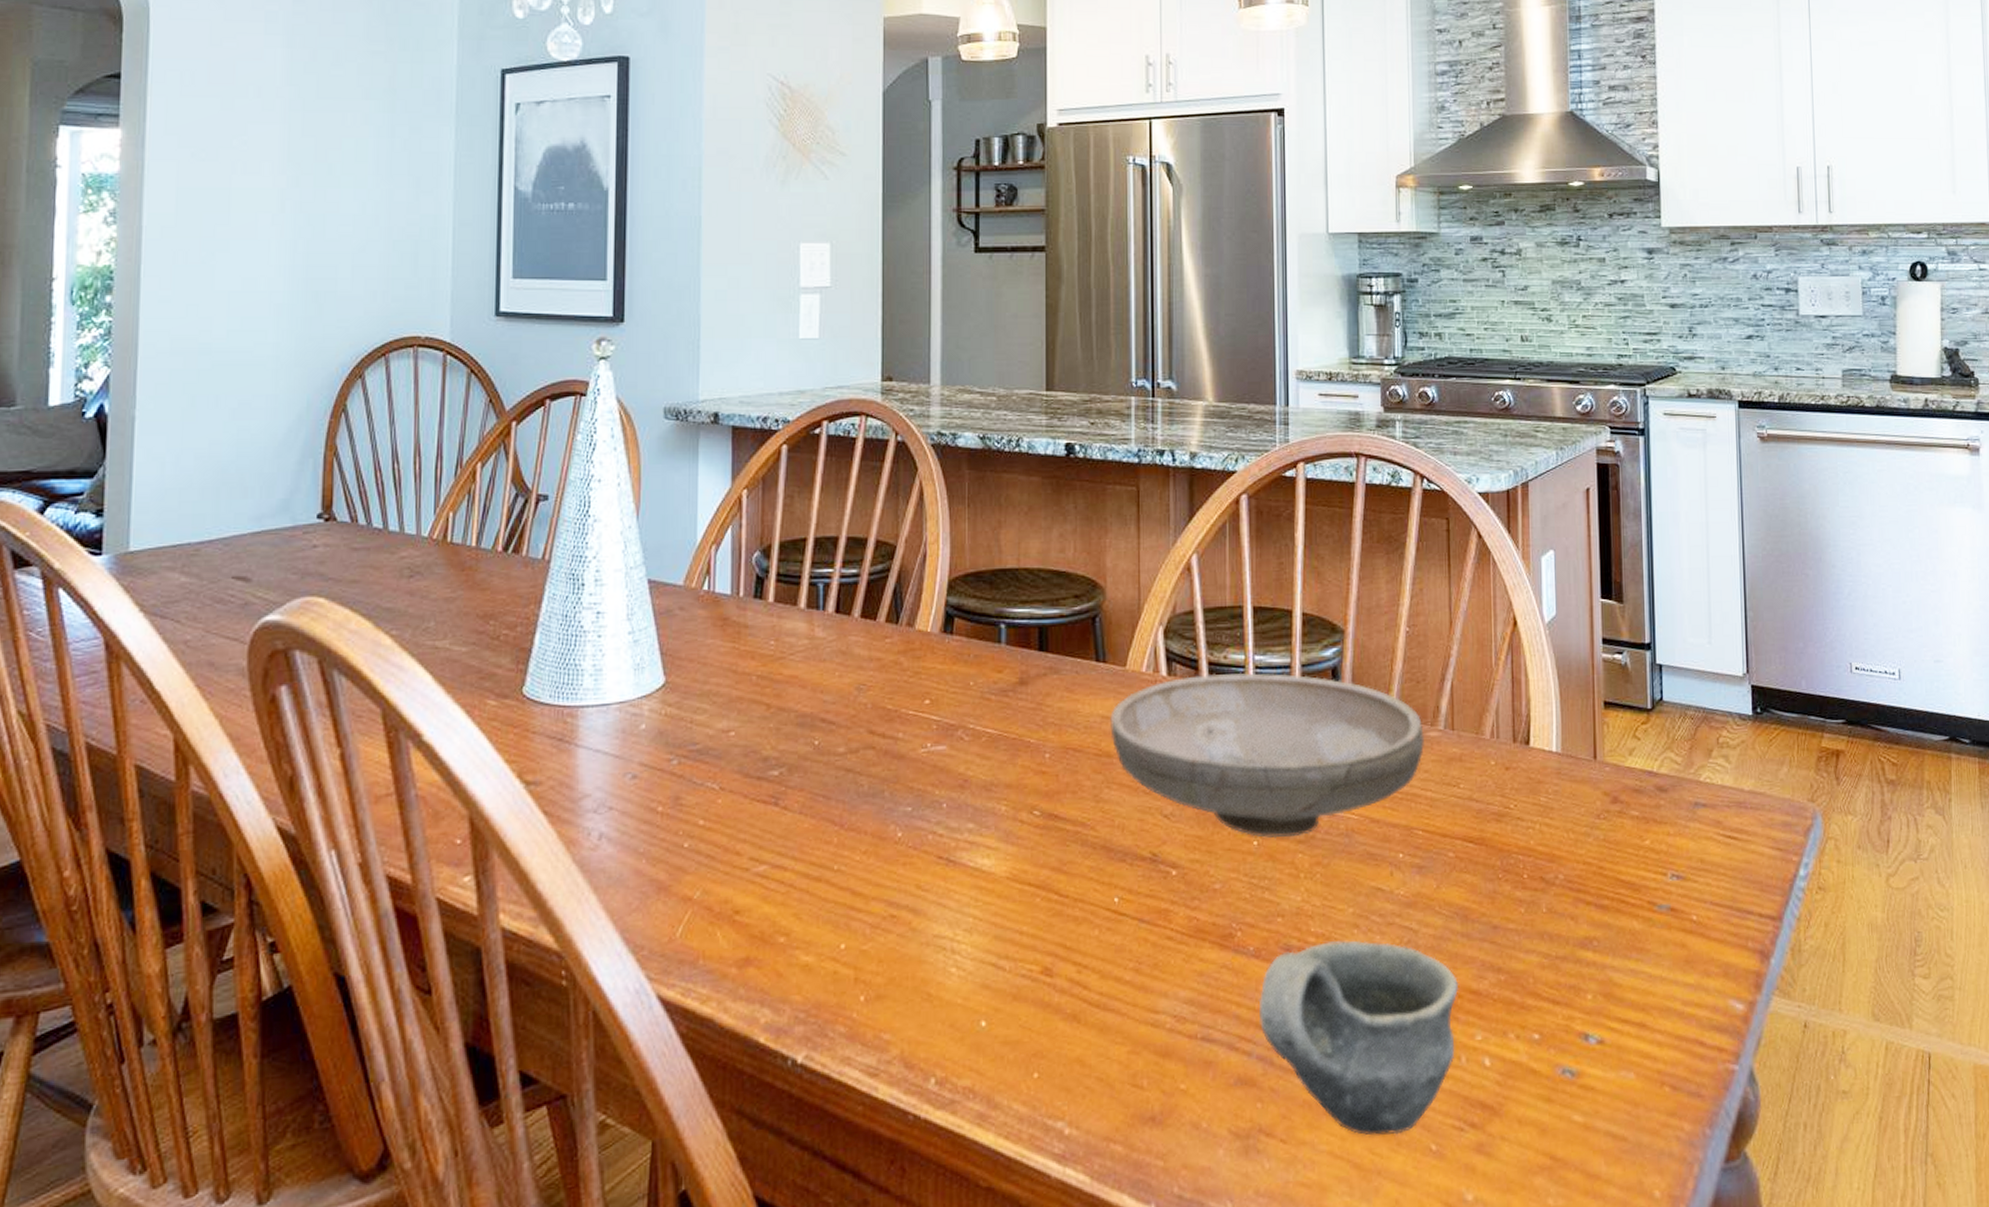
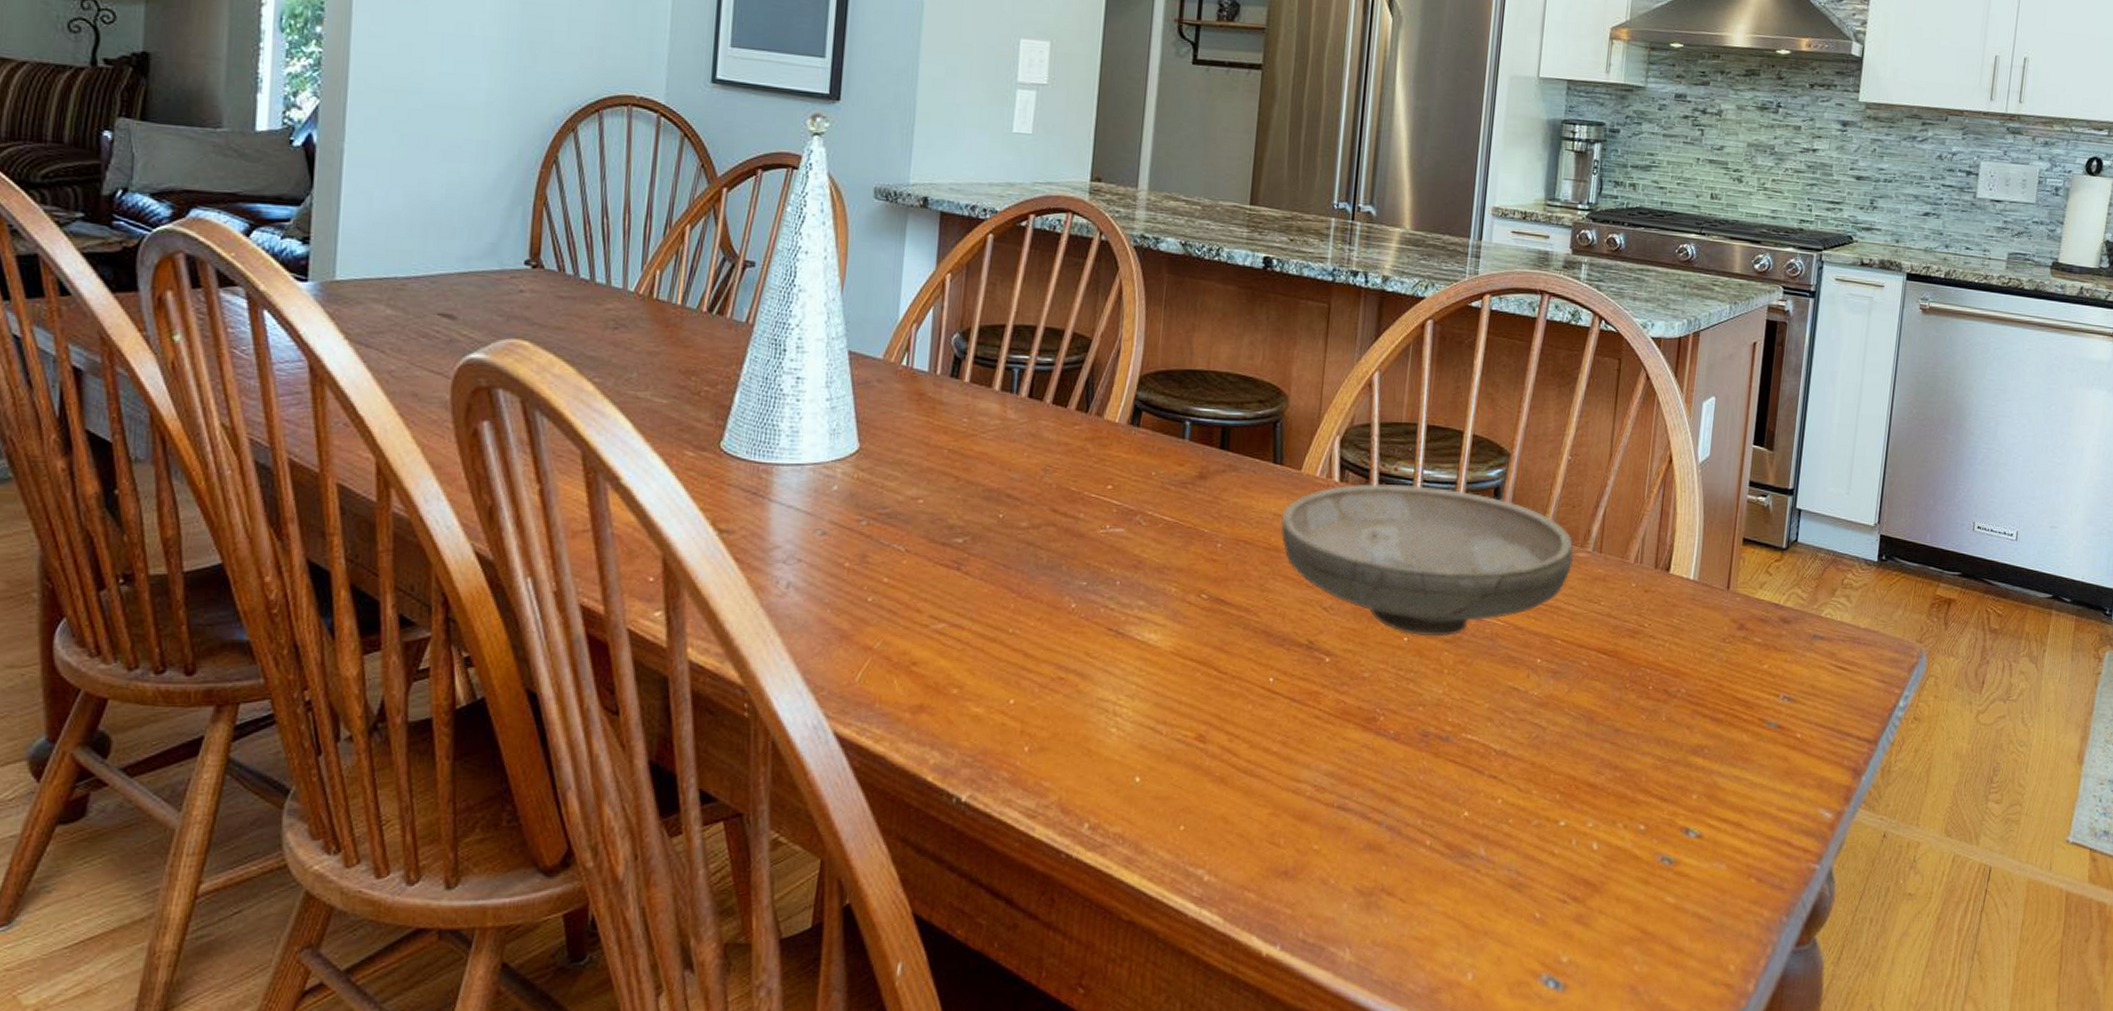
cup: present [1258,940,1459,1136] -> none [1392,732,1578,902]

